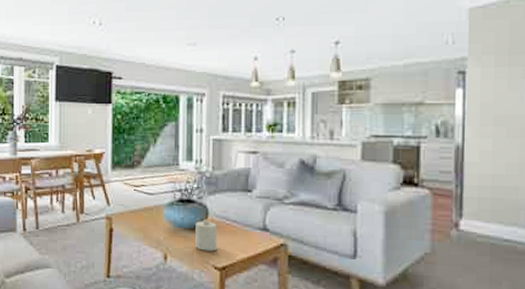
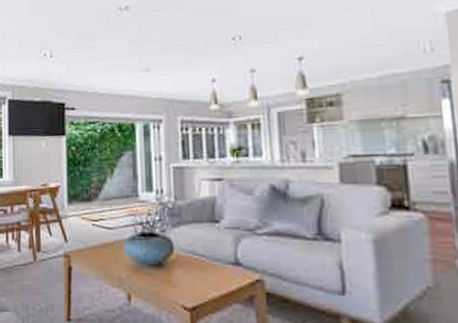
candle: present [195,218,218,252] -> none [160,253,186,290]

